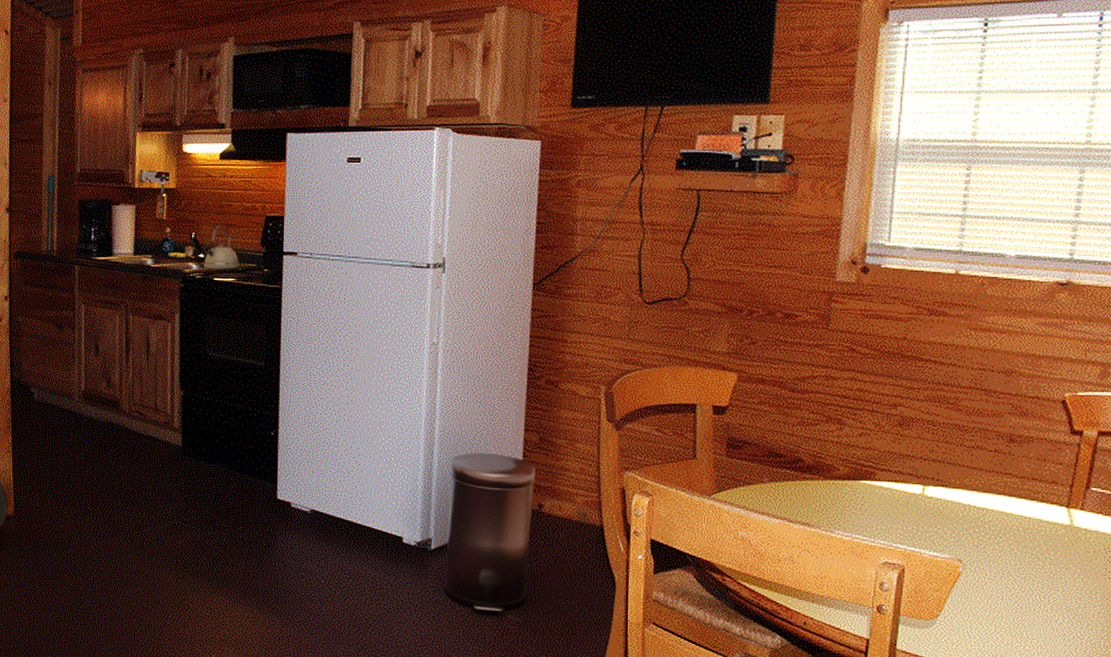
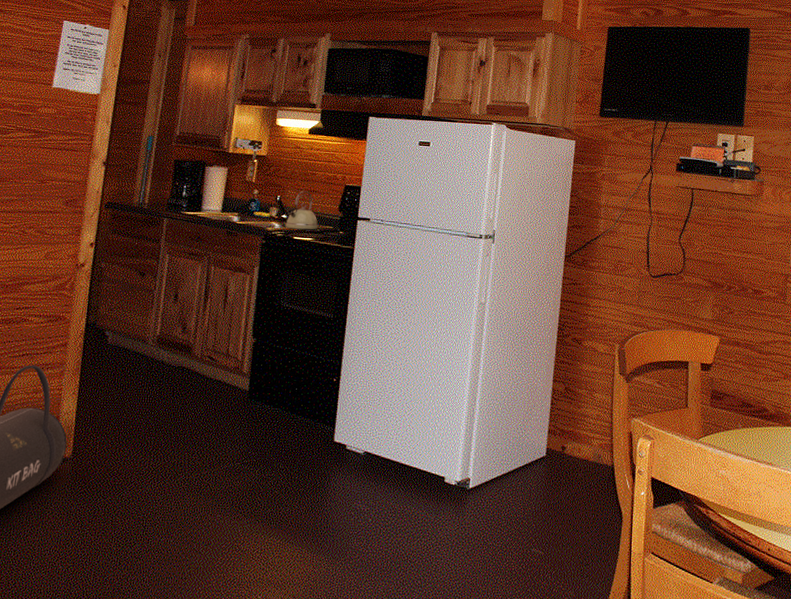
pedal bin: present [445,452,535,613] -> none [479,400,560,547]

